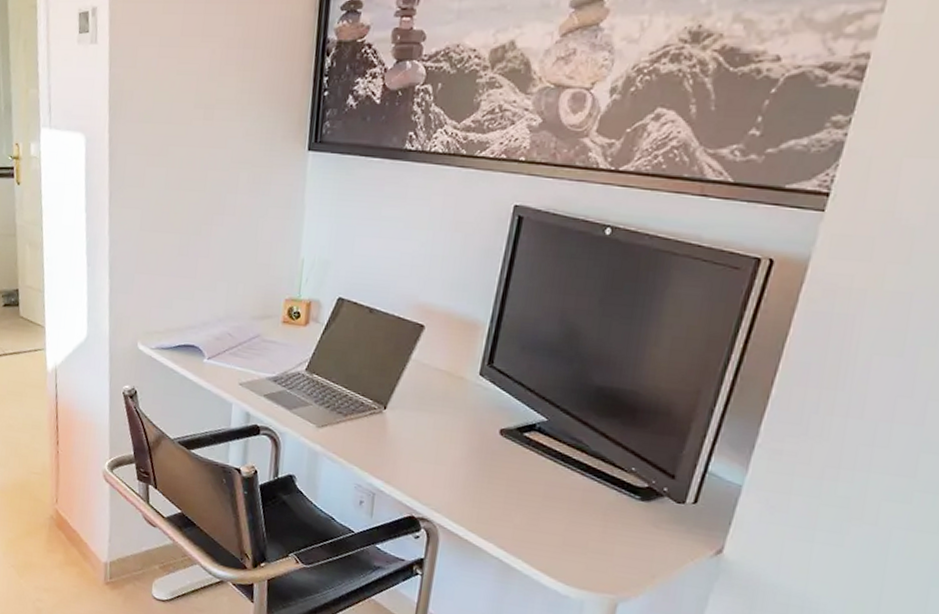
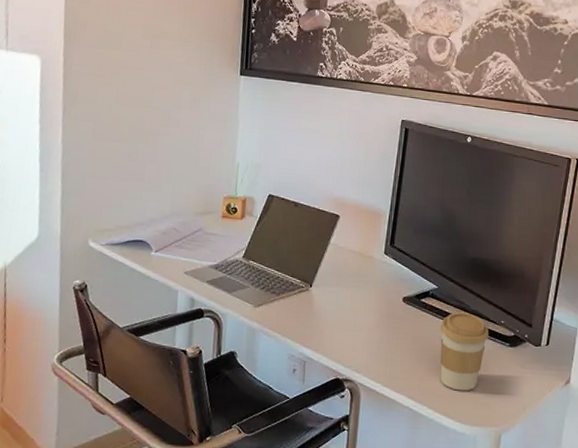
coffee cup: none [542,452,613,548] -> present [440,312,489,391]

